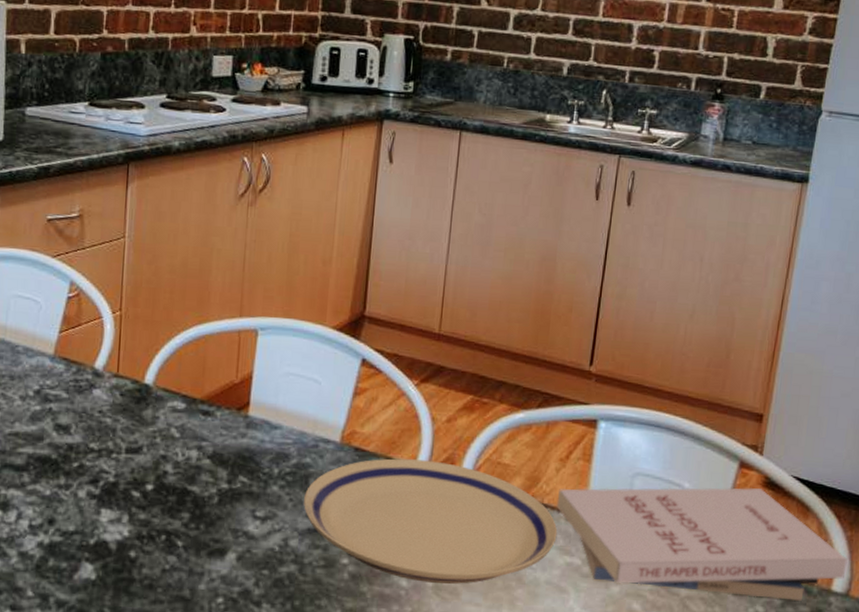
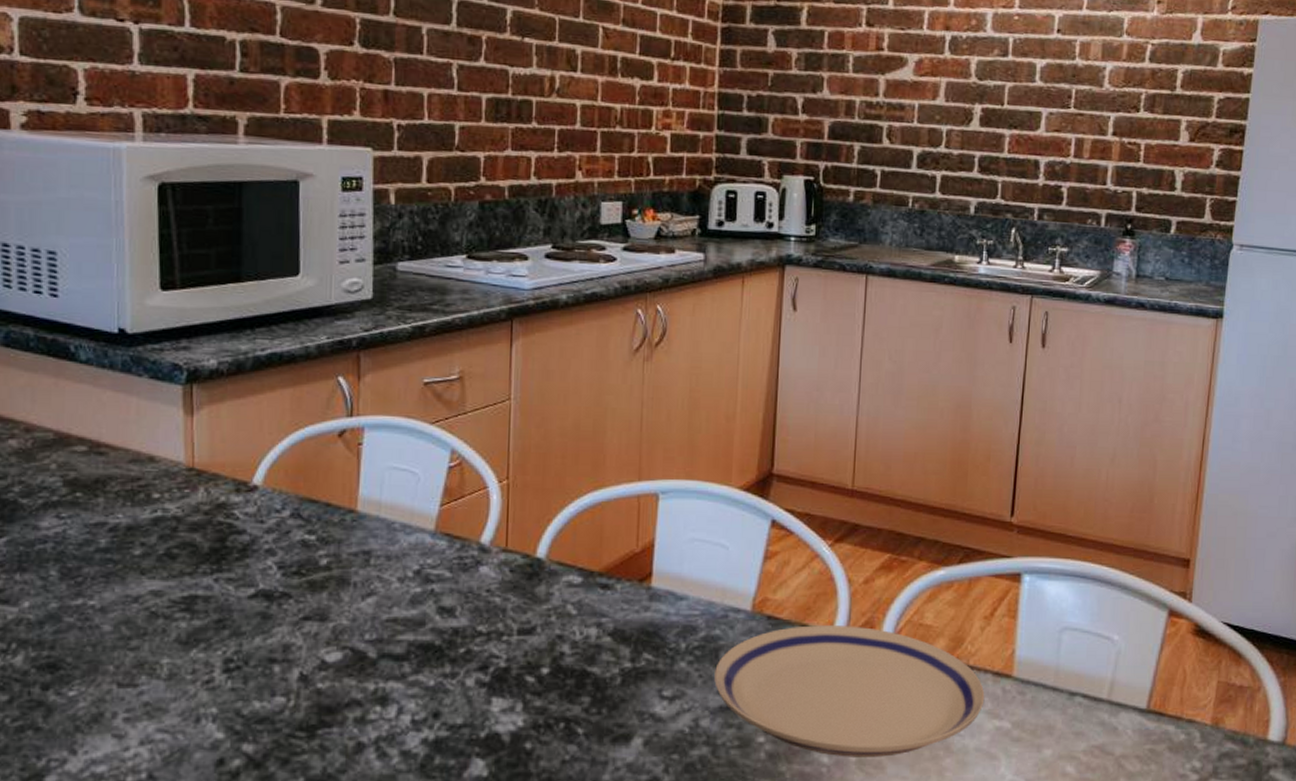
books: present [556,487,848,601] -> none [982,637,1282,753]

